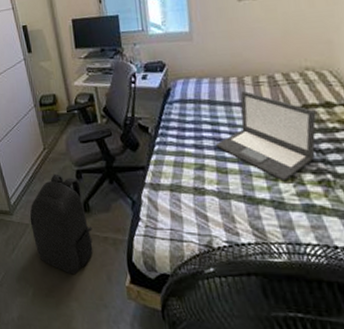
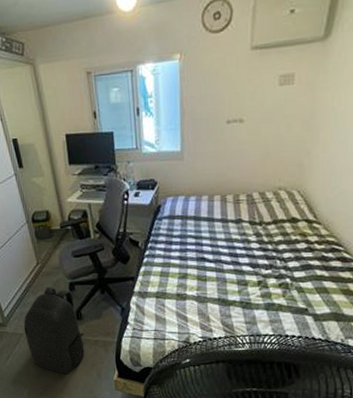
laptop: present [215,90,317,180] -> none [198,207,283,285]

